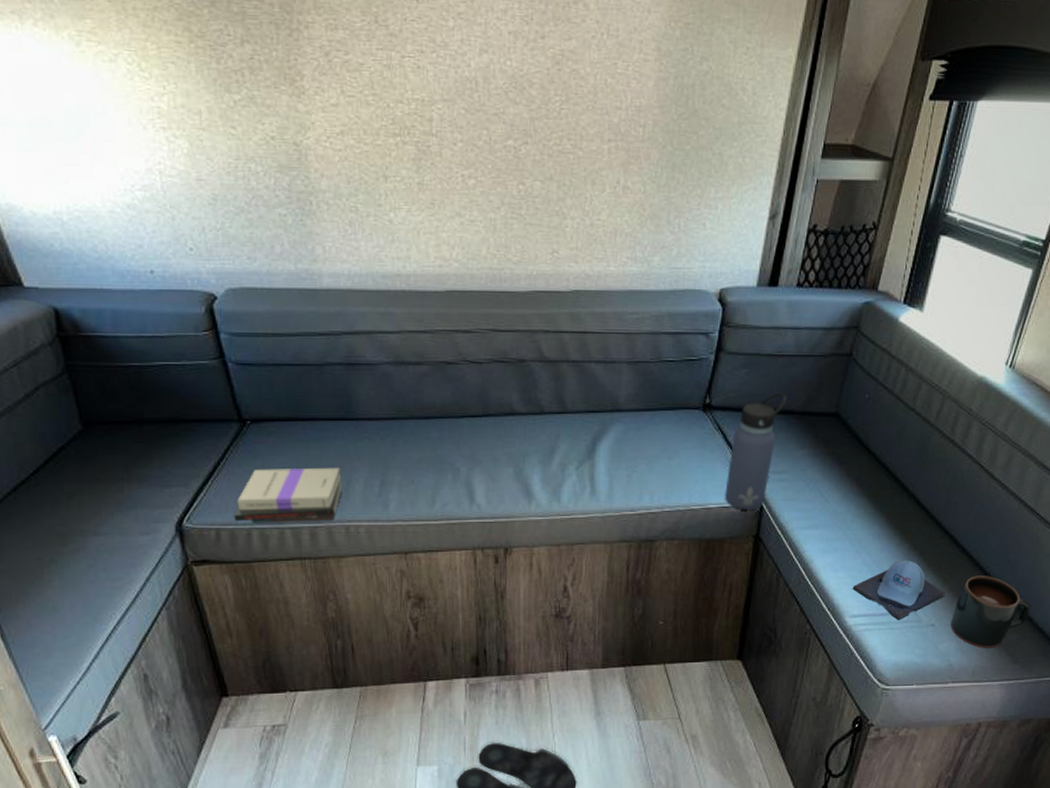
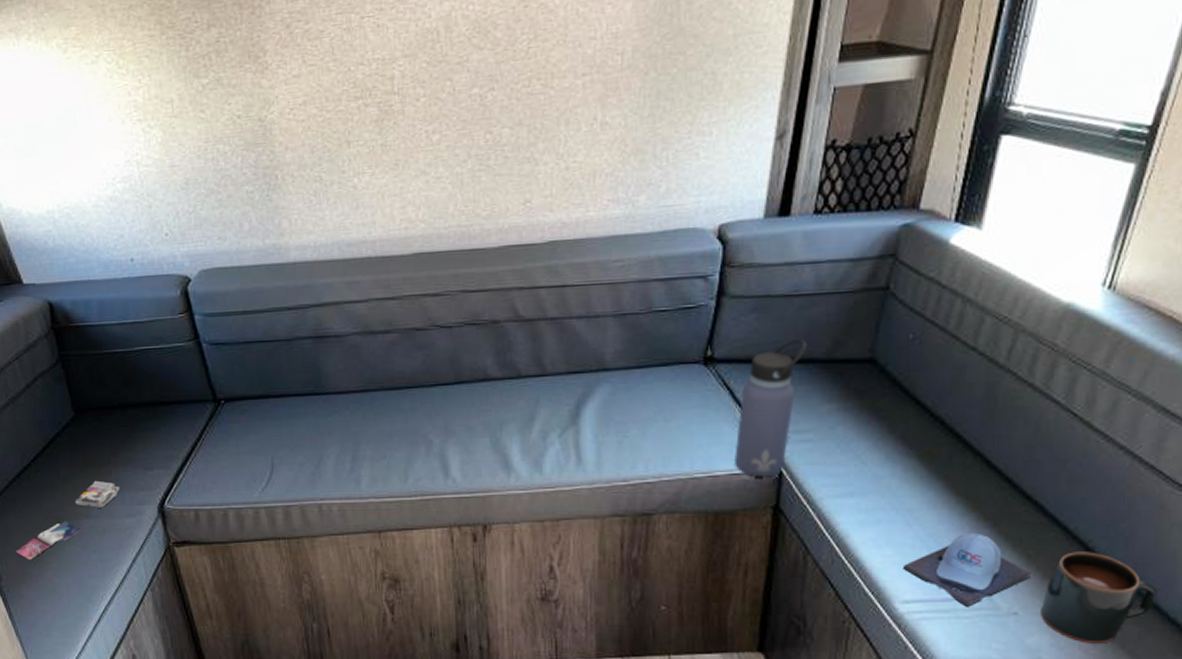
magazine: none [10,497,133,579] -> present [16,480,120,561]
books: present [233,467,342,523] -> none [210,444,314,503]

